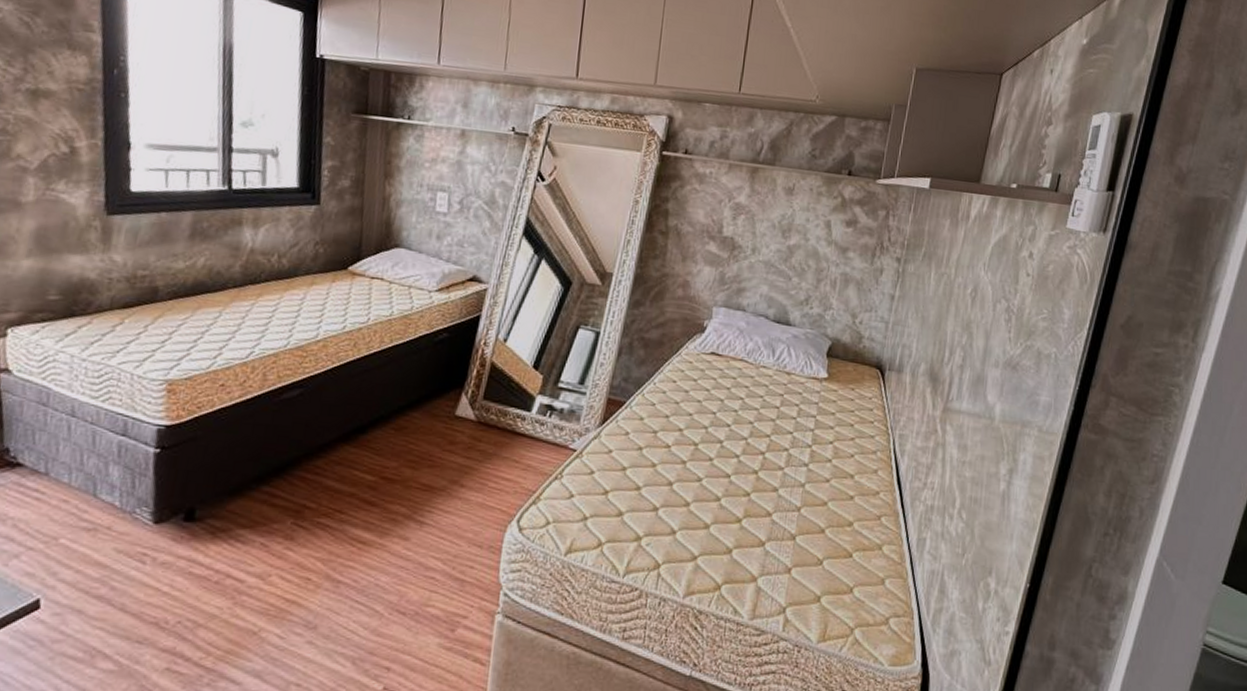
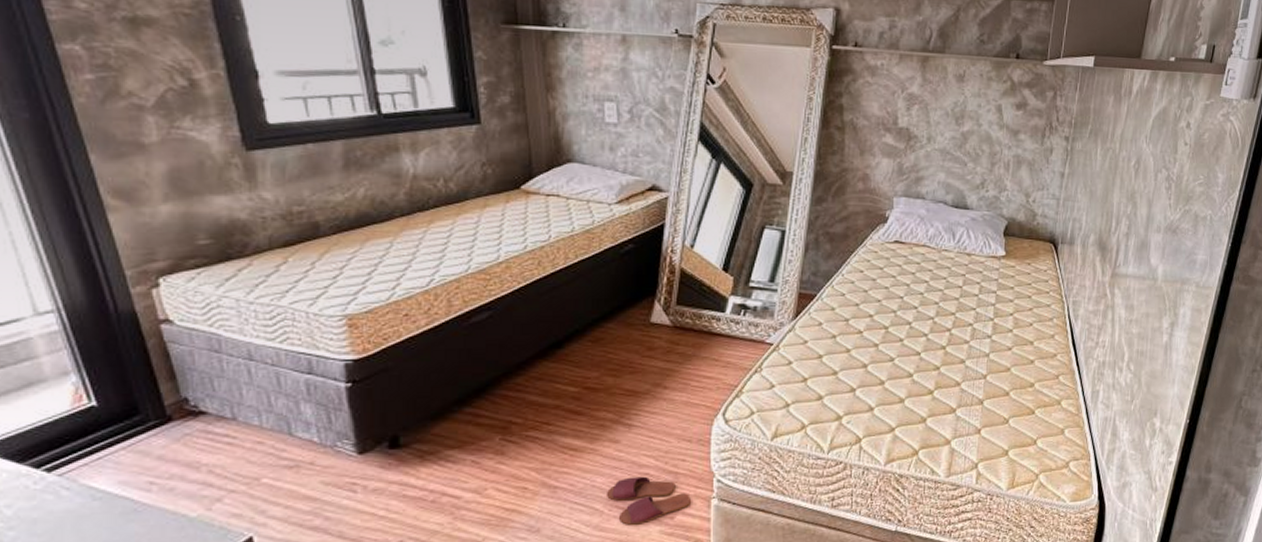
slippers: none [389,579,474,634] -> present [607,476,691,525]

